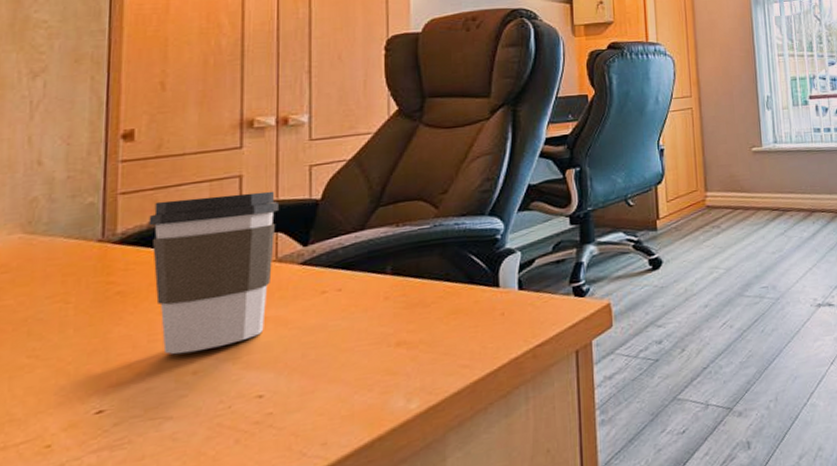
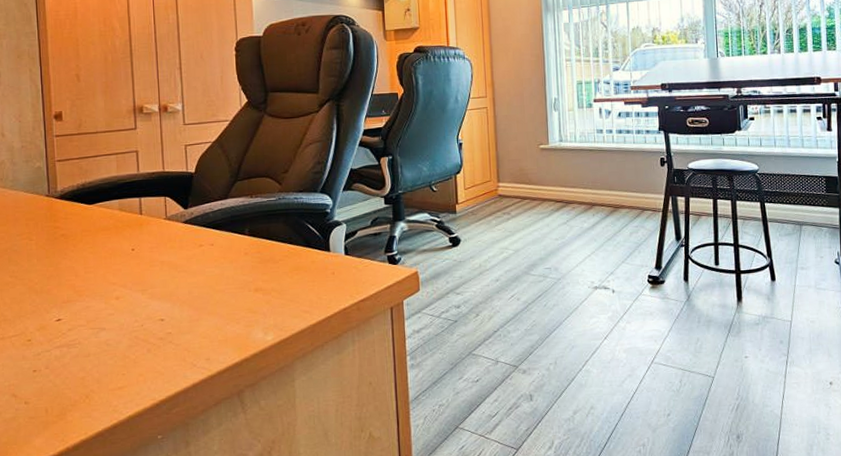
coffee cup: present [148,191,280,354] -> none [77,164,166,284]

